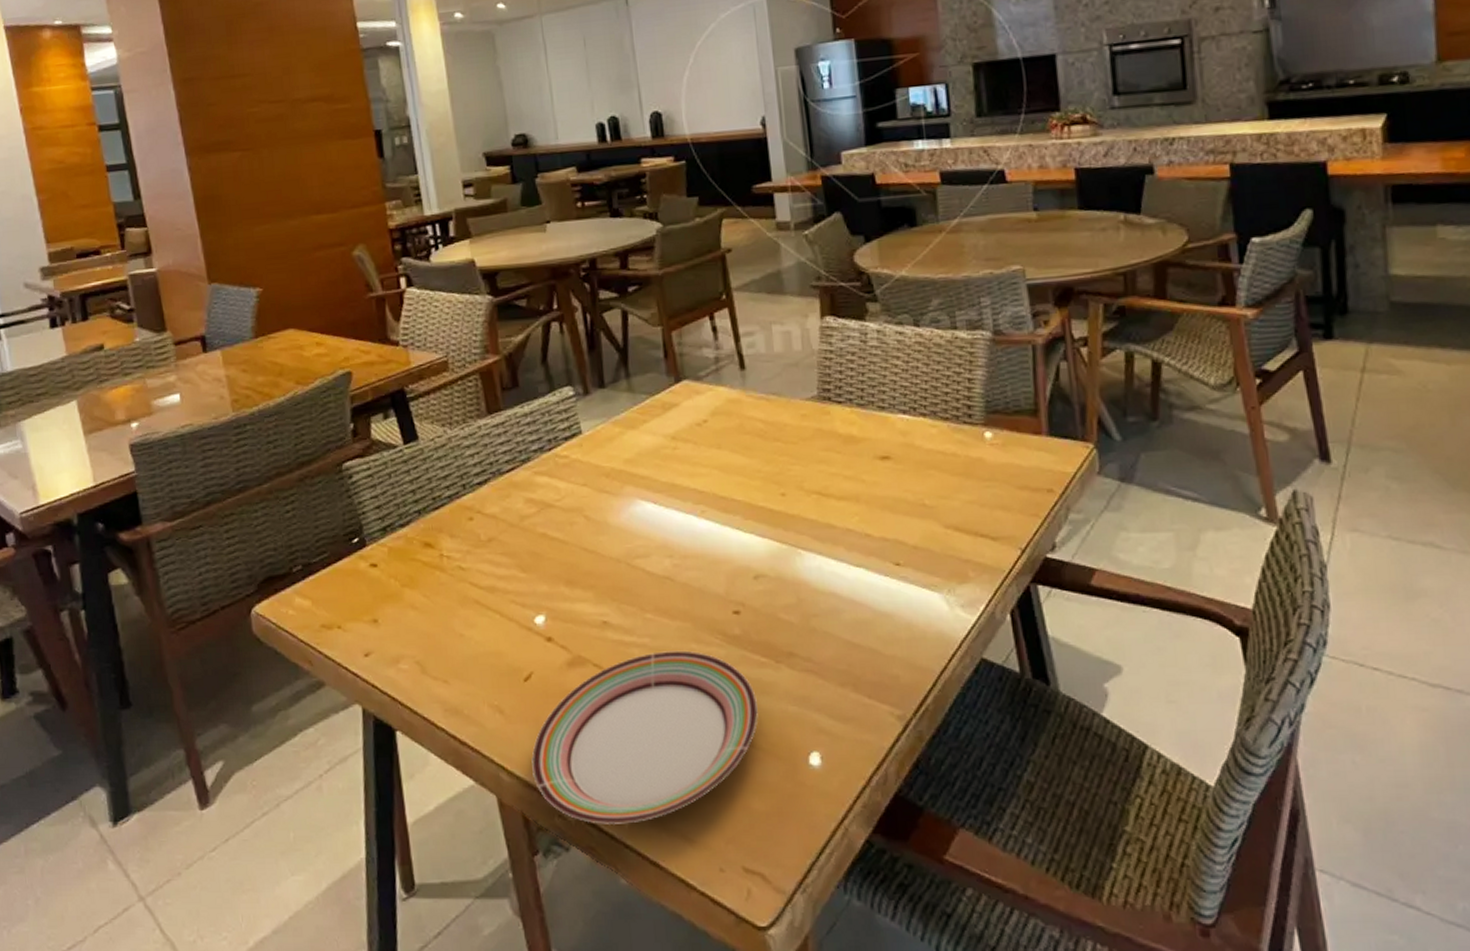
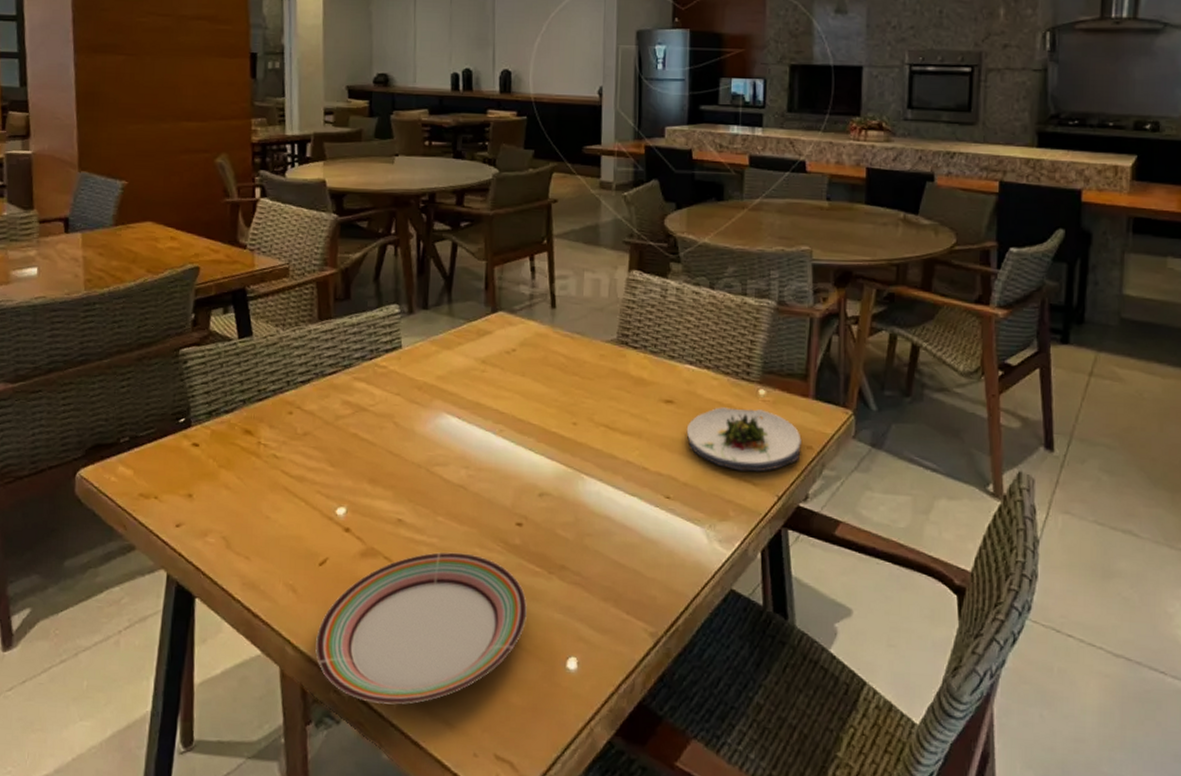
salad plate: none [908,454,1041,526] -> present [686,407,802,472]

